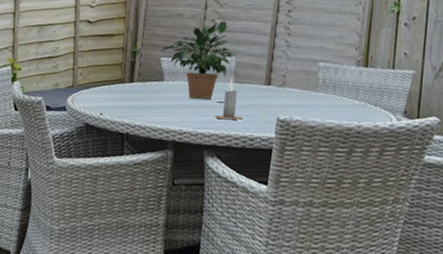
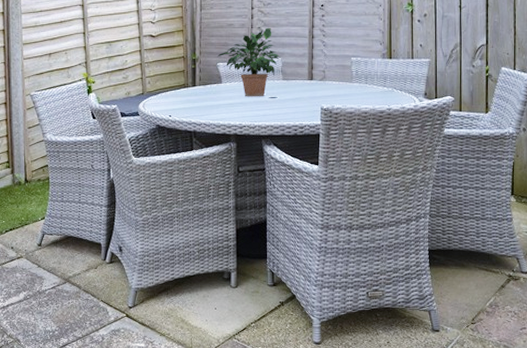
candle: present [215,79,242,120] -> none [269,77,292,111]

